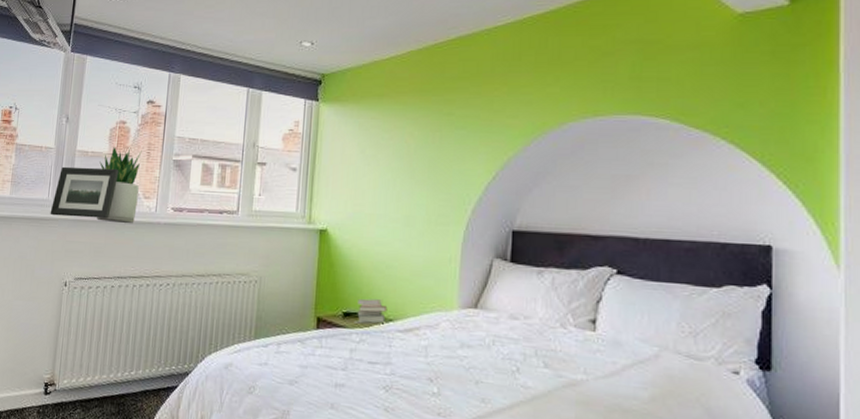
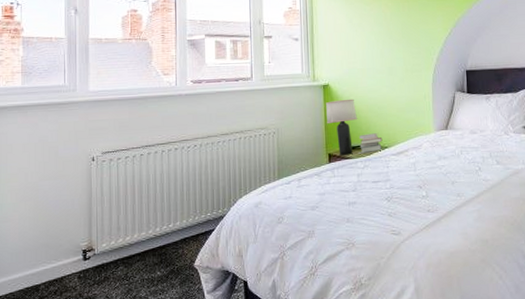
picture frame: present [50,166,119,219] -> none [68,51,136,100]
planter: present [97,147,142,223] -> none [115,32,157,99]
table lamp: none [320,250,358,323] -> present [325,99,357,156]

